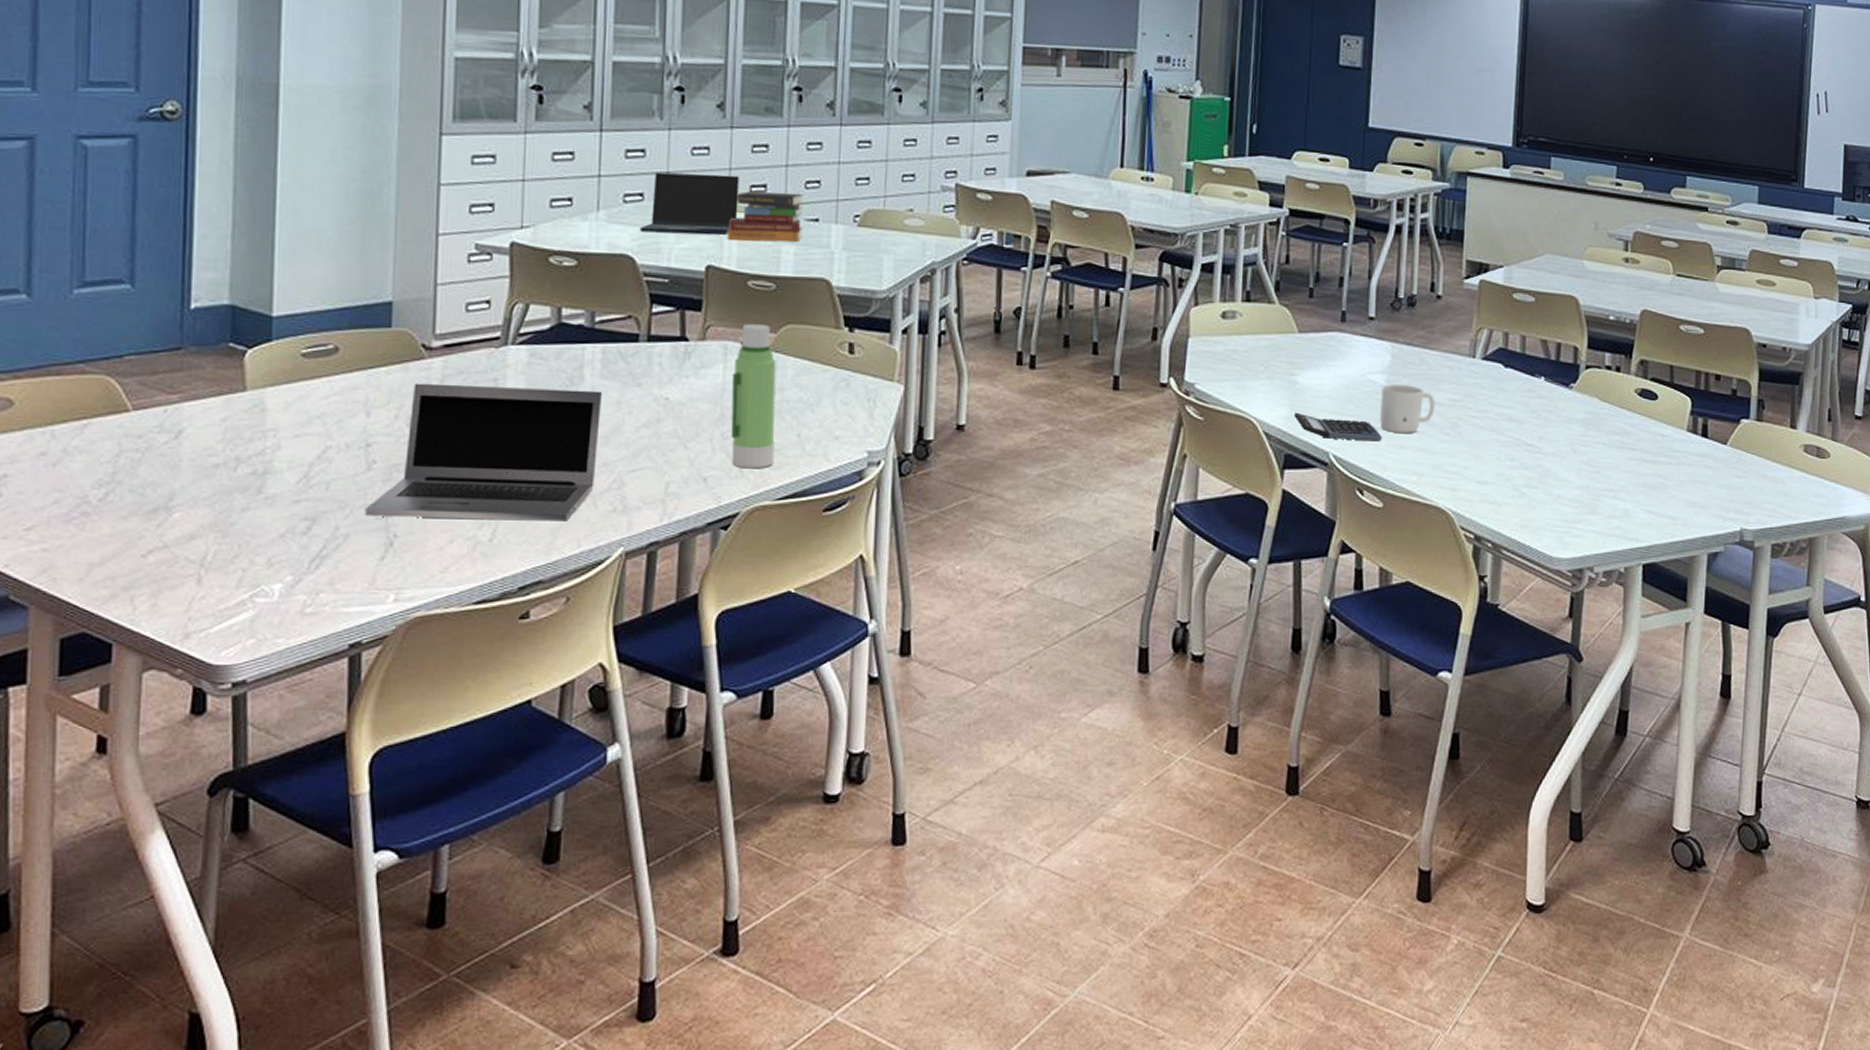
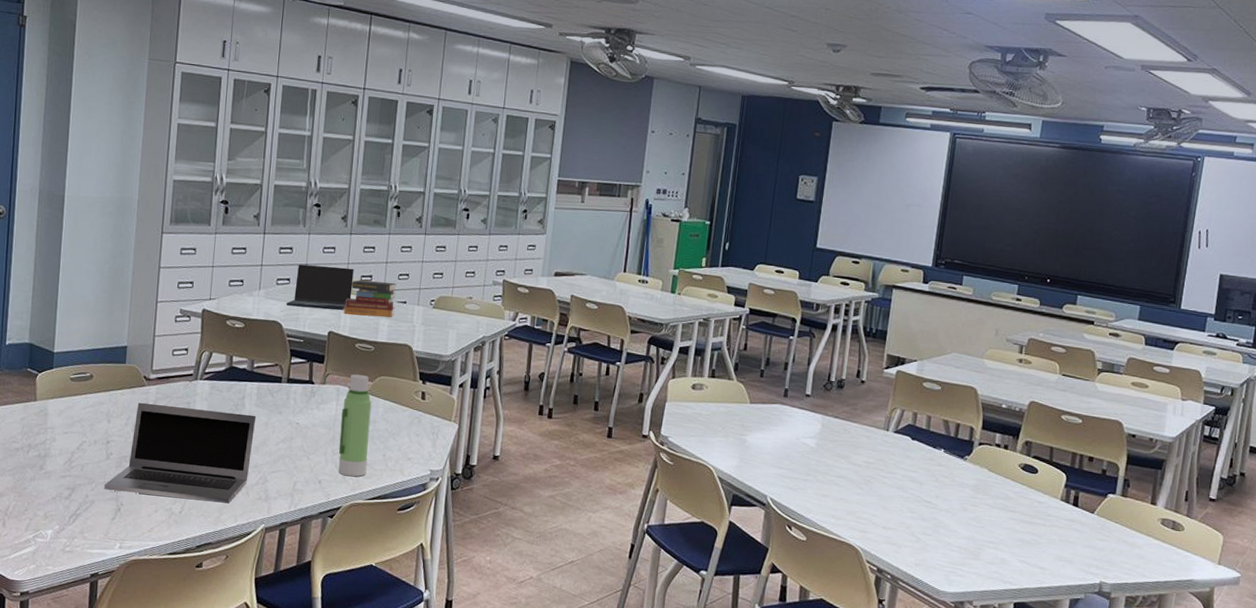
calculator: present [1294,412,1382,440] -> none [742,463,810,490]
mug: present [1380,384,1435,434] -> none [808,447,854,486]

